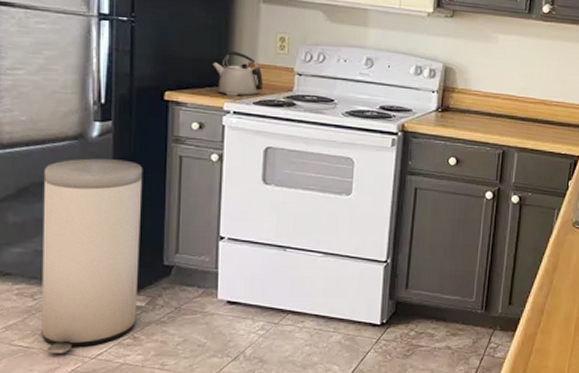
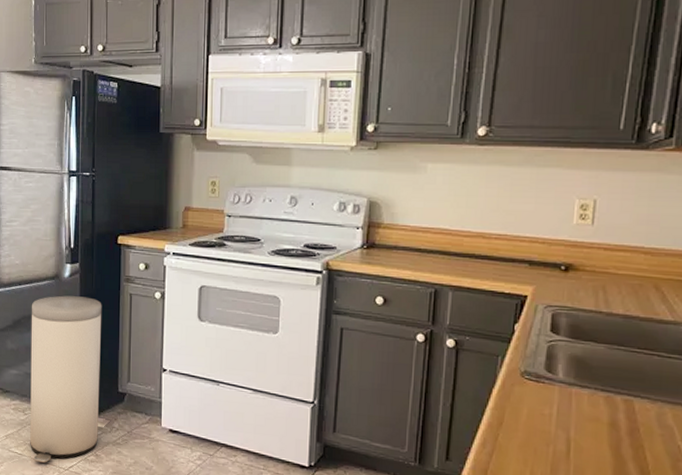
kettle: present [212,50,264,96] -> none [155,197,198,238]

